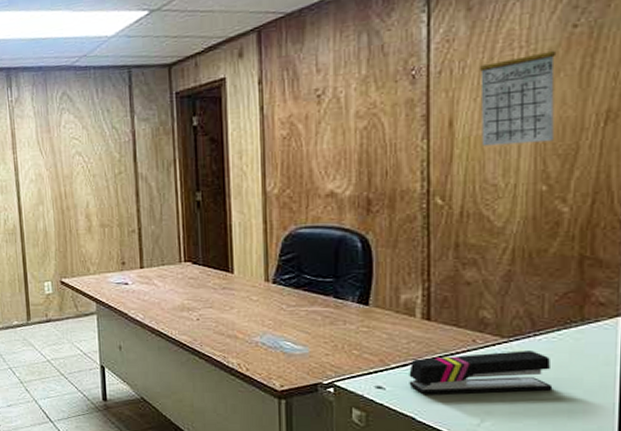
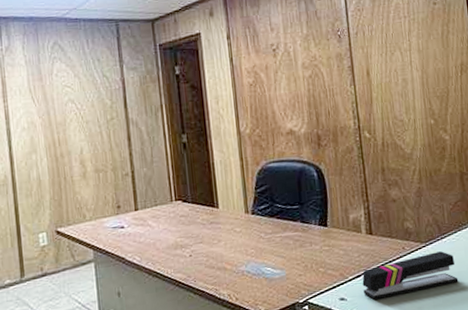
calendar: present [480,39,555,146] -> none [382,11,433,91]

